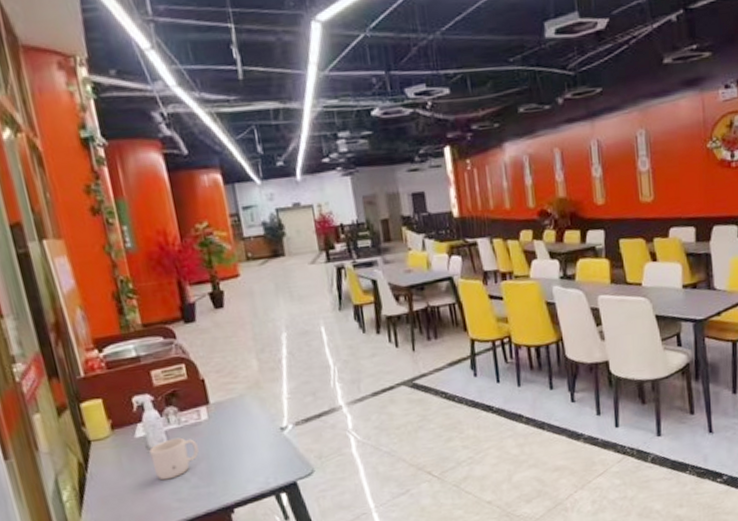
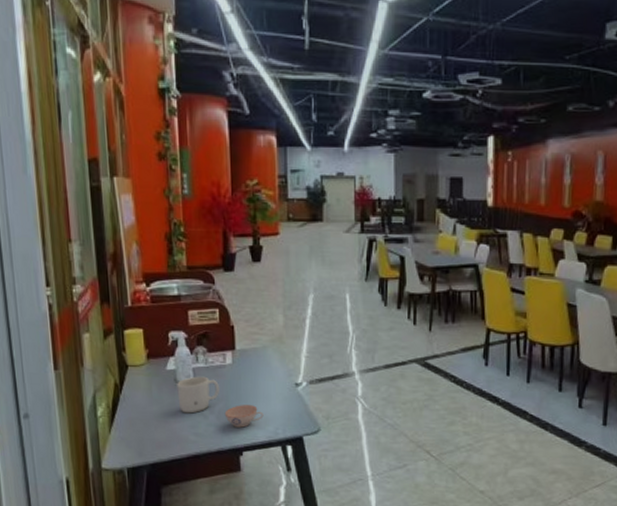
teacup: none [207,458,251,485] -> present [224,405,264,428]

